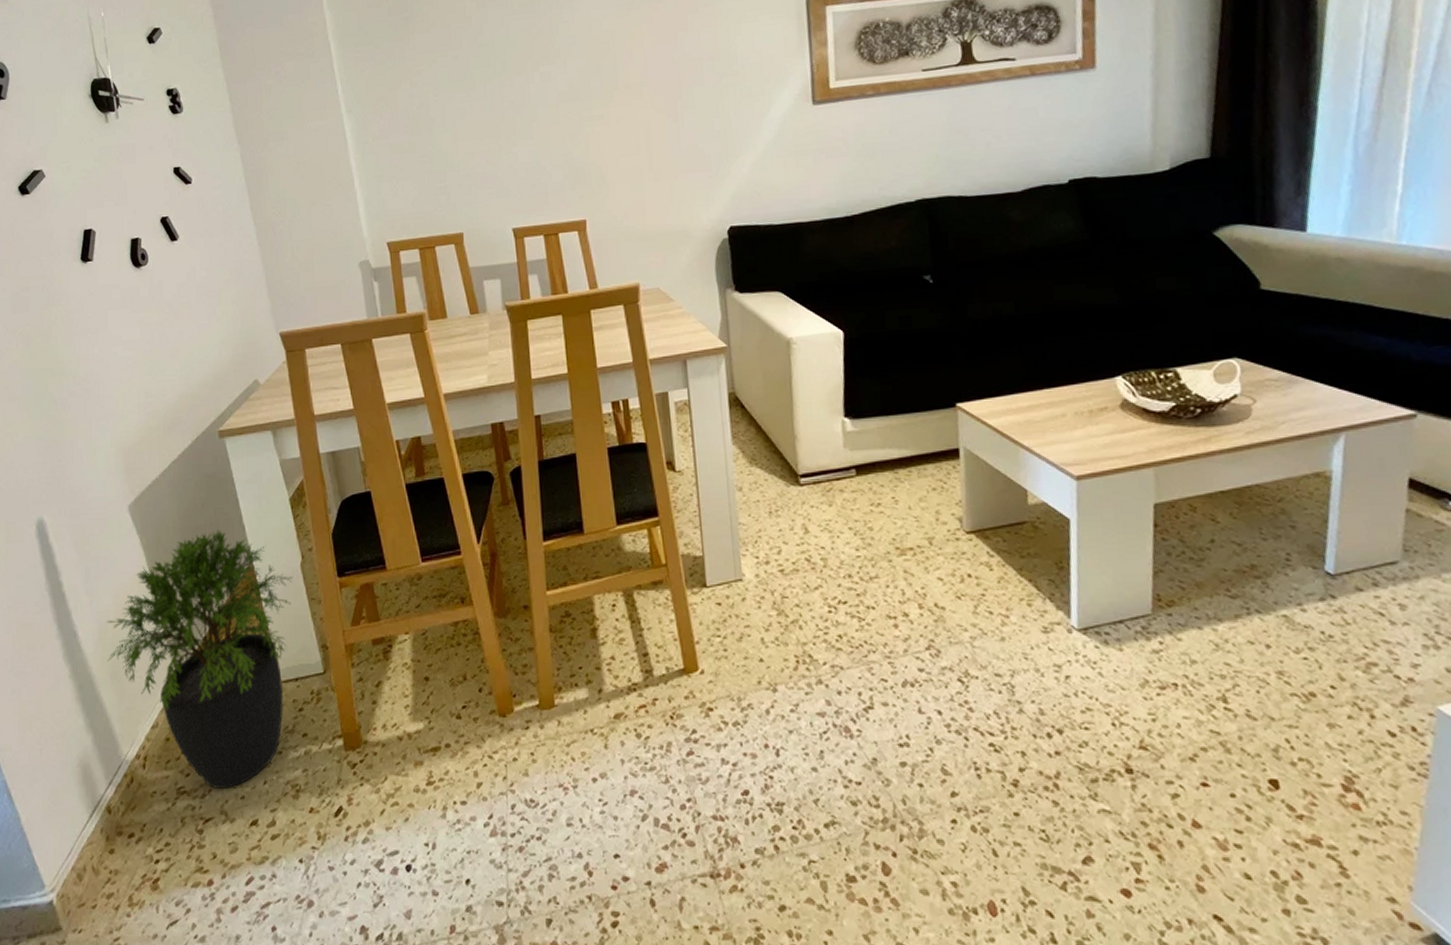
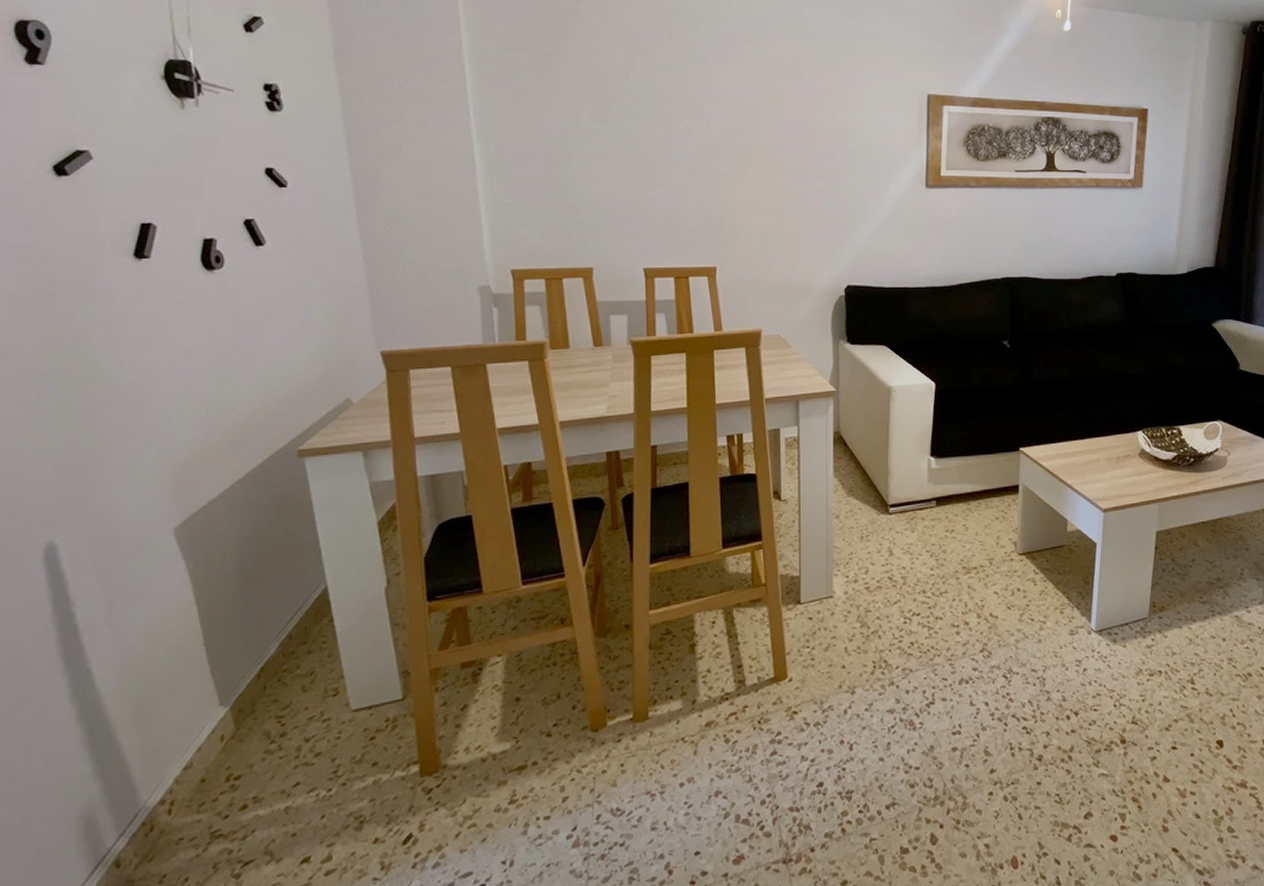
potted plant: present [107,530,293,788] -> none [131,554,375,828]

